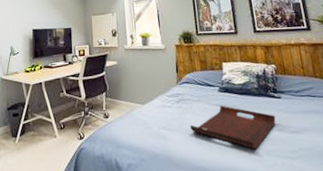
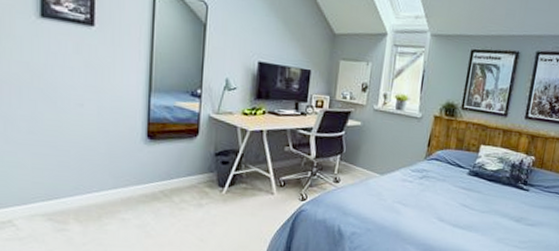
serving tray: present [189,105,276,150] -> none [427,188,517,236]

